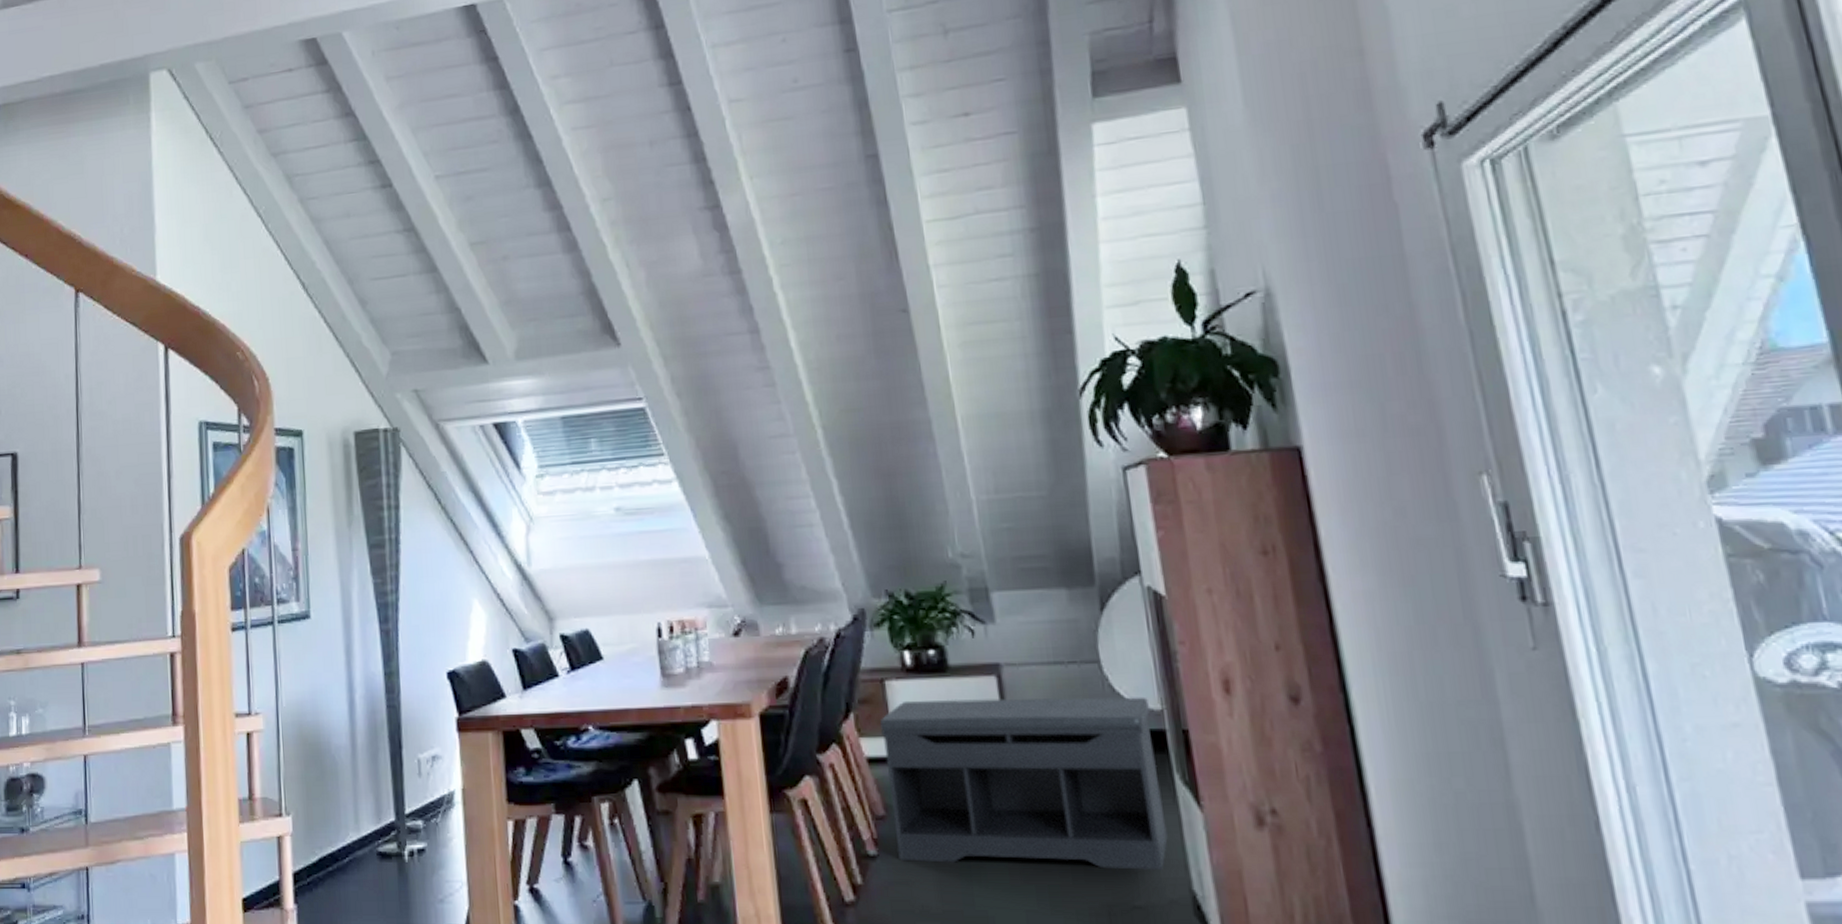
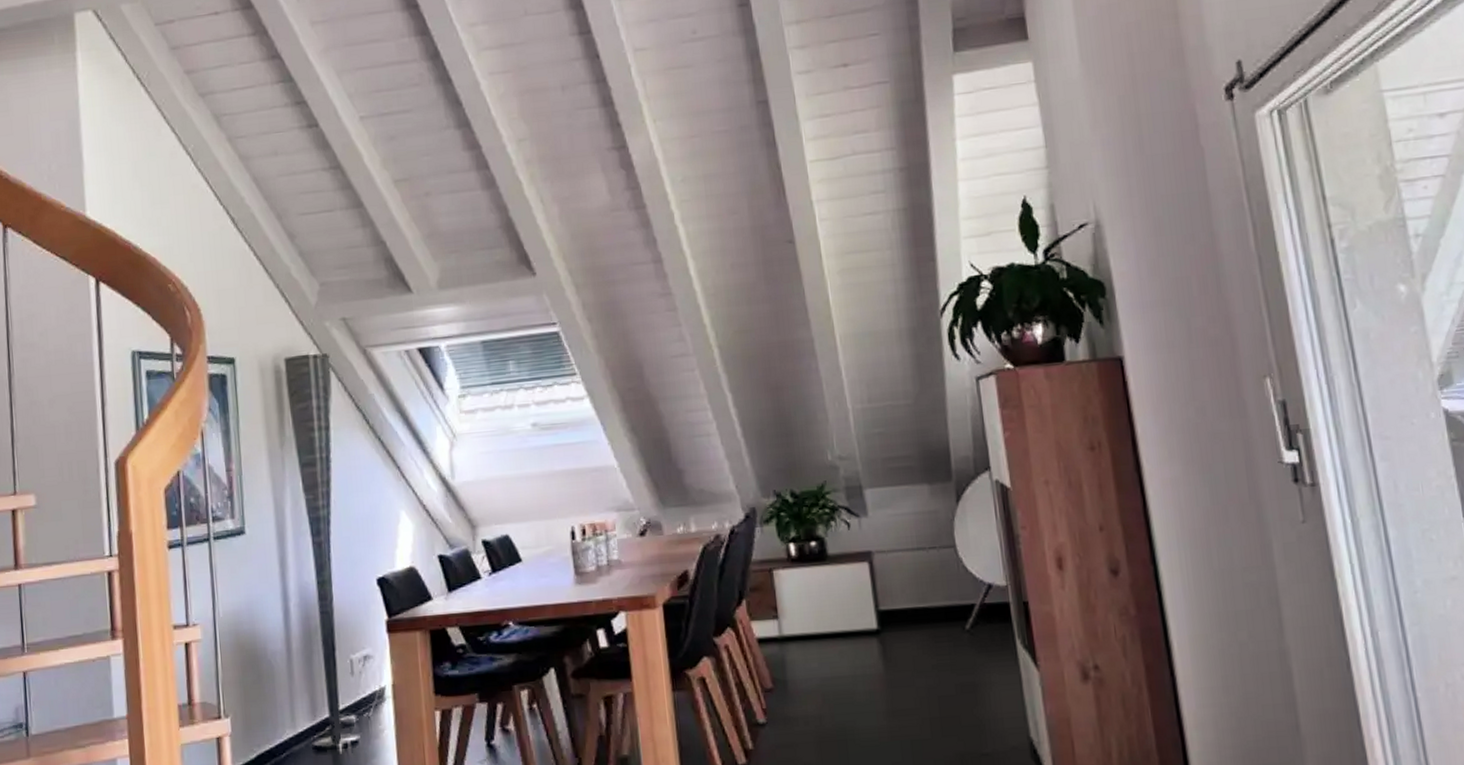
bench: present [880,697,1168,871] -> none [769,575,1010,727]

